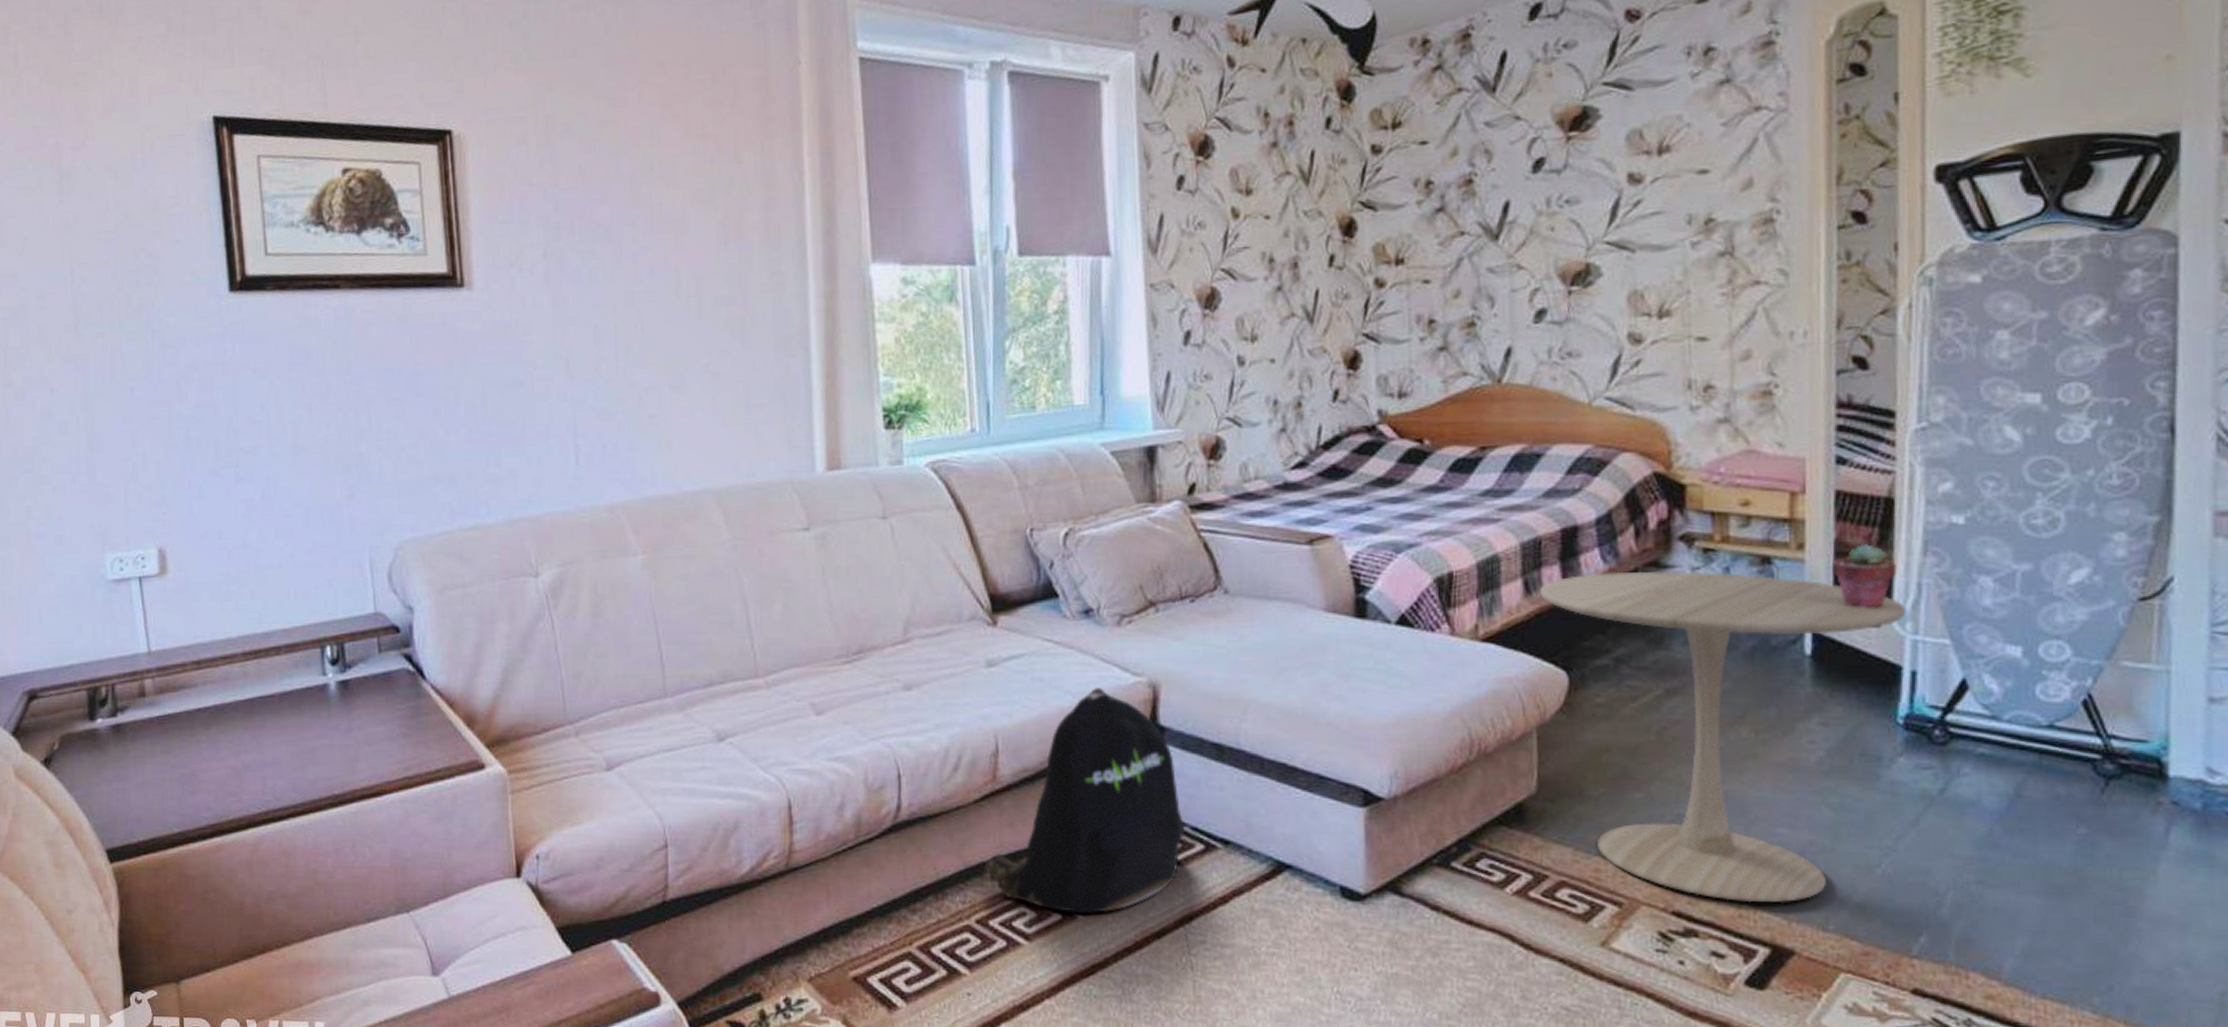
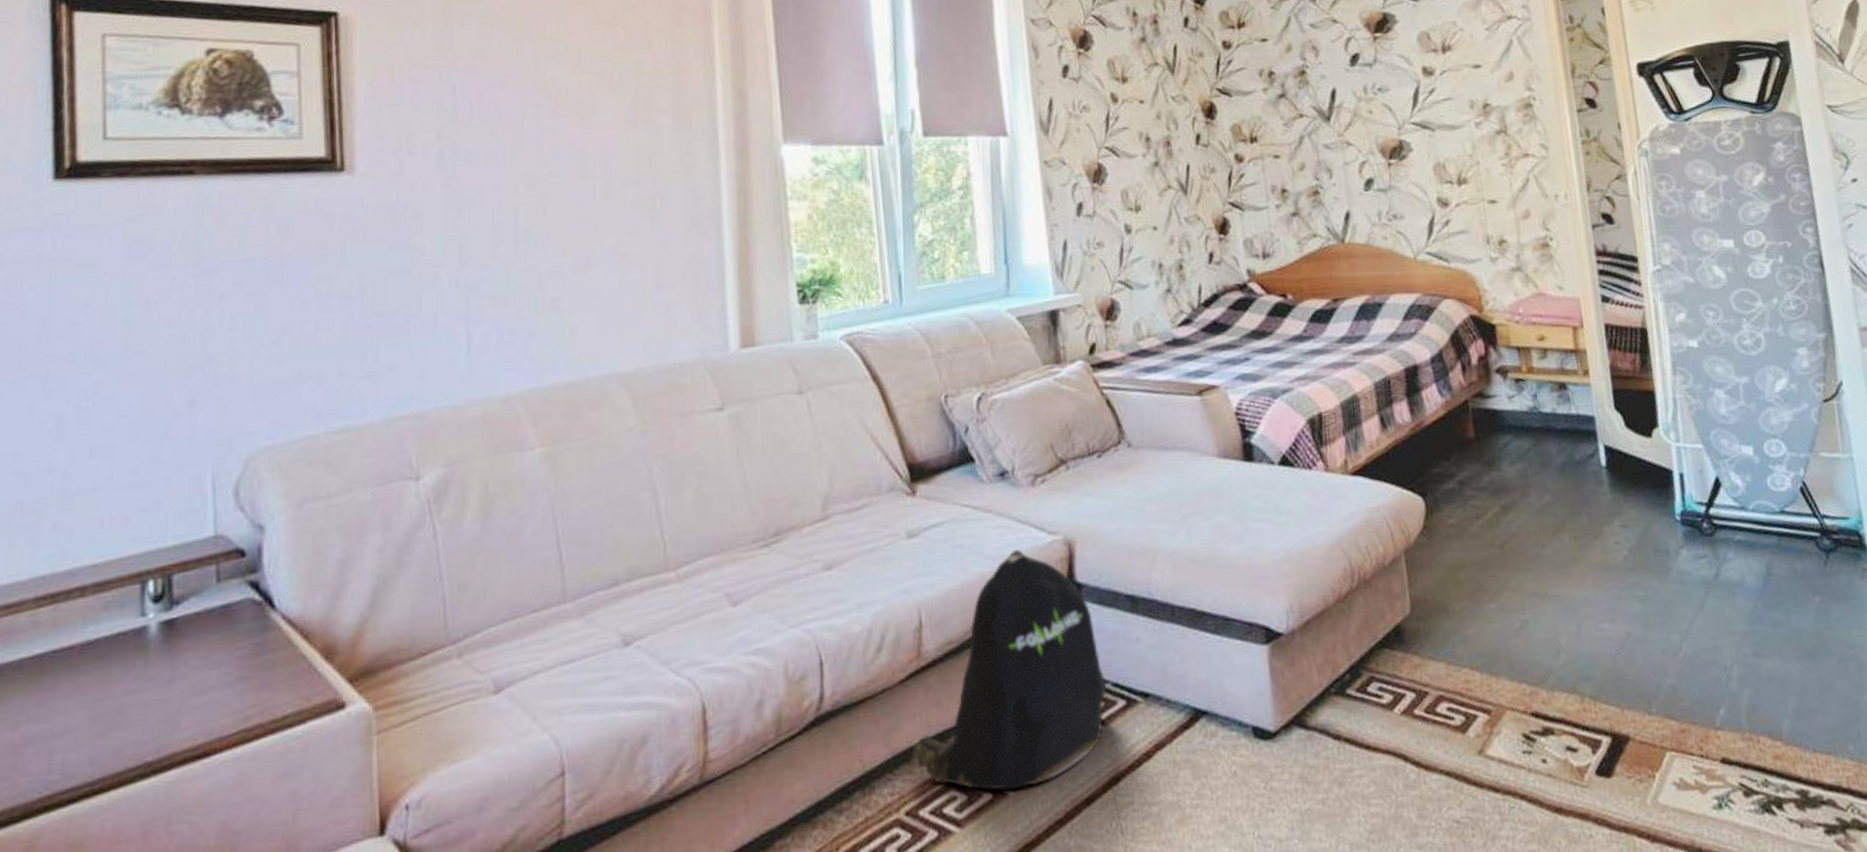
side table: present [1539,571,1907,904] -> none [1392,399,1669,697]
potted succulent: present [1832,544,1897,608] -> none [1610,367,1657,423]

